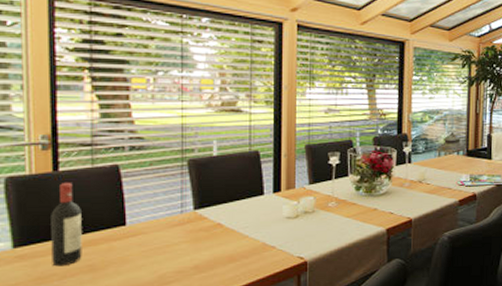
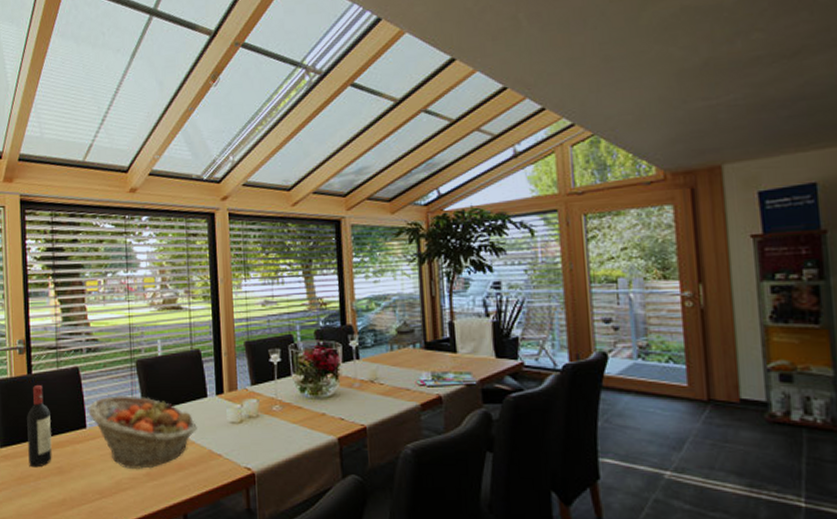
fruit basket: none [129,193,251,264] -> present [88,395,197,470]

